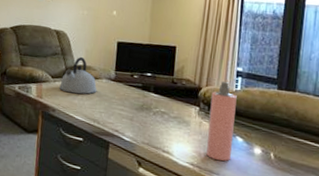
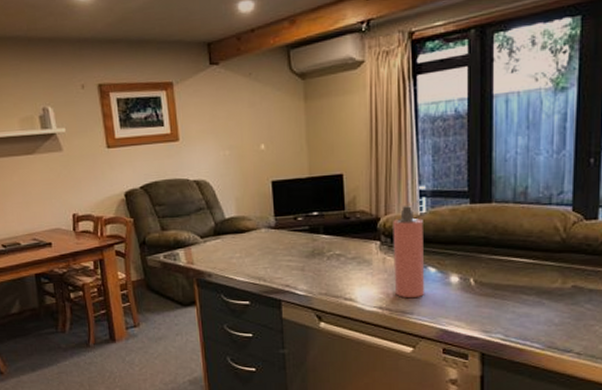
kettle: present [59,57,97,94] -> none [211,208,257,252]

